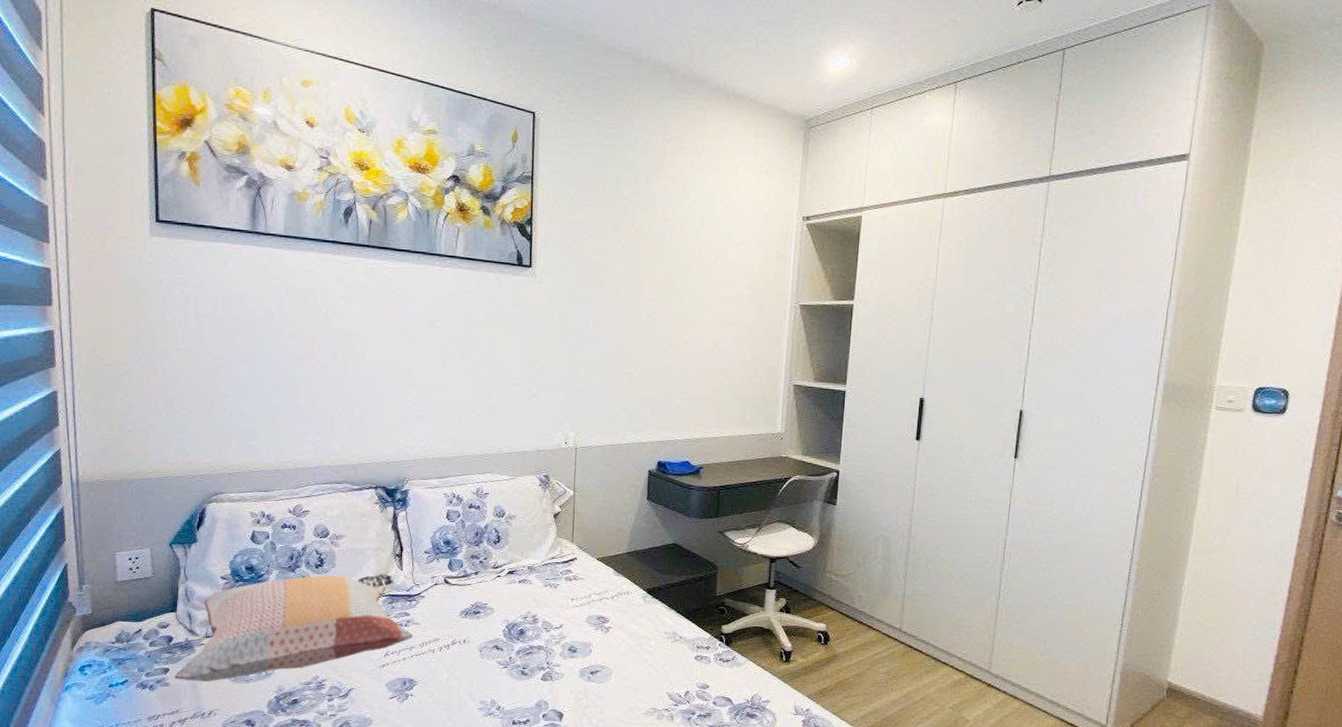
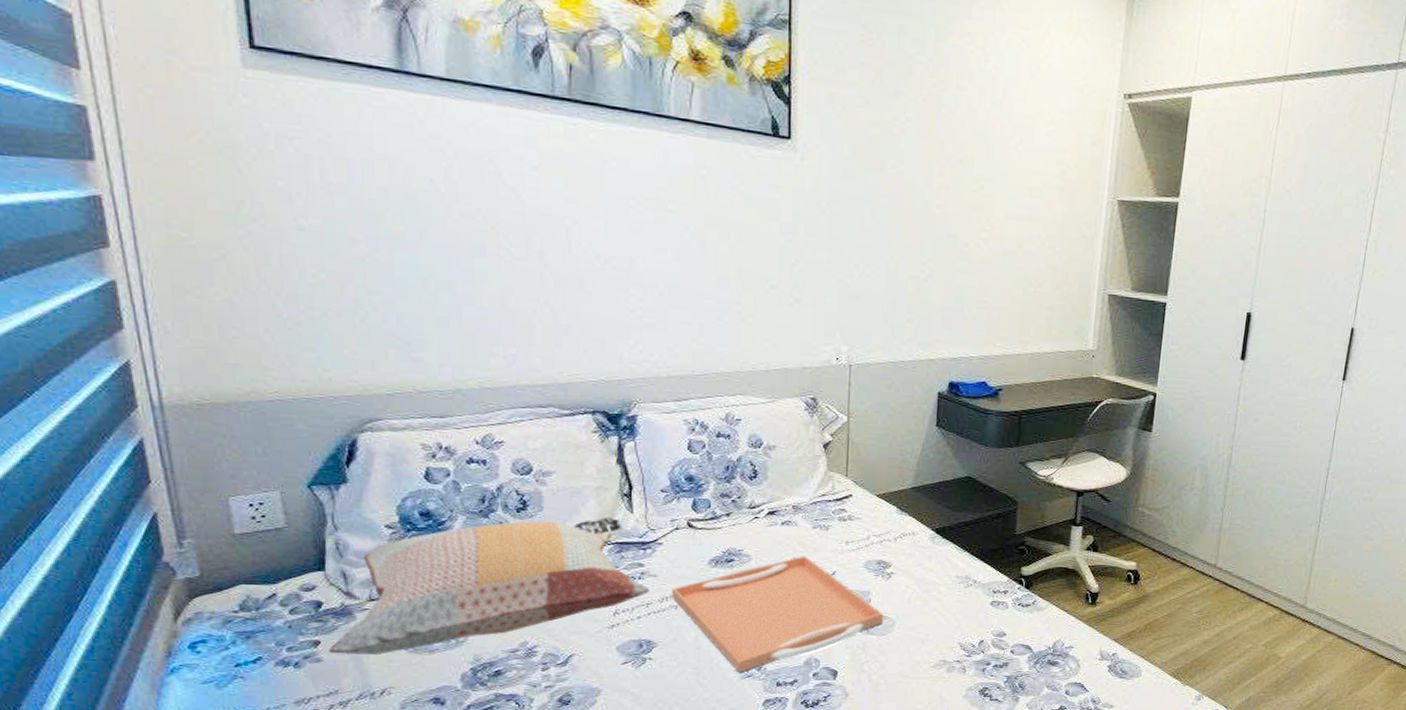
serving tray: none [430,610,603,711] -> present [671,556,884,673]

